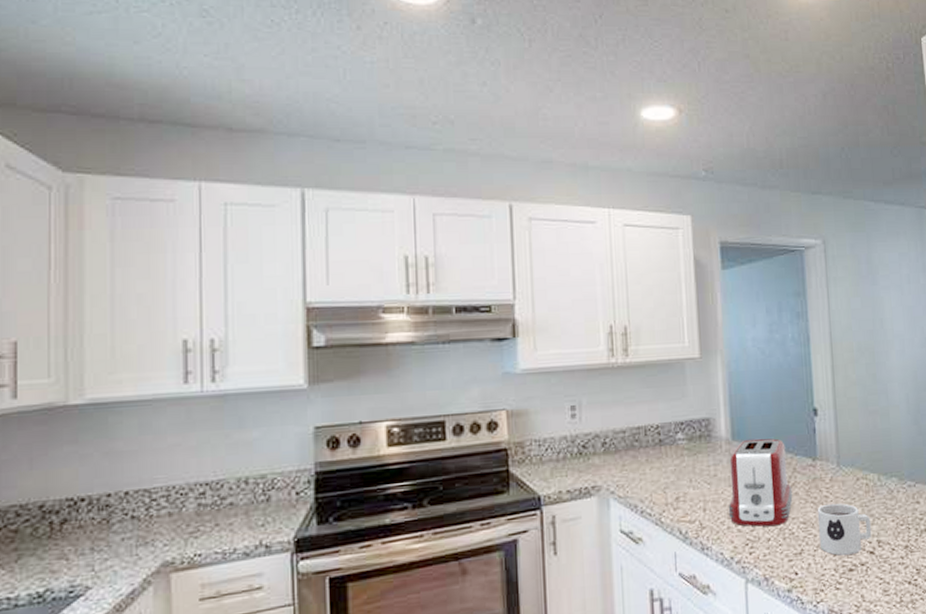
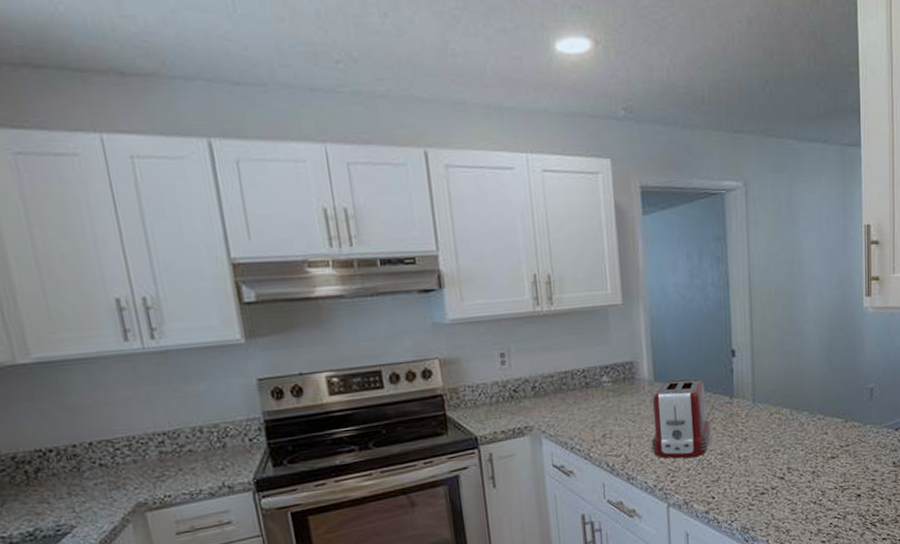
mug: present [817,503,872,556] -> none [733,436,783,481]

